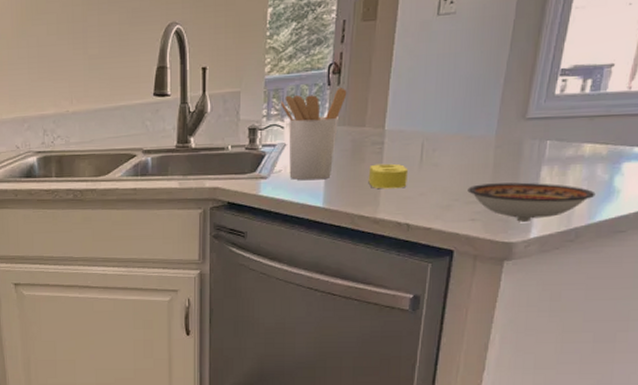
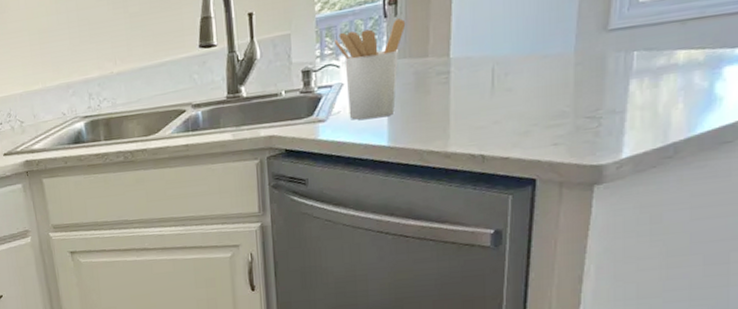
sponge: present [368,163,408,189] -> none [435,92,479,121]
ceramic bowl: present [467,182,596,222] -> none [547,97,694,142]

